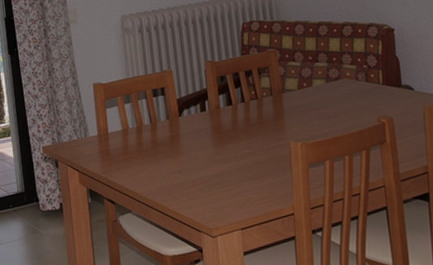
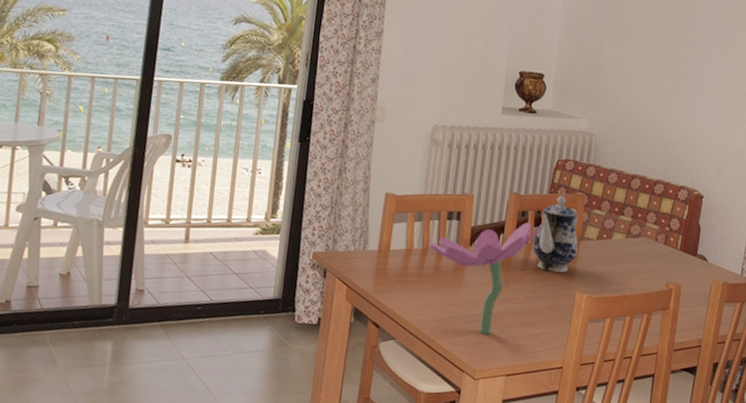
flower: none [141,85,243,195] -> present [428,222,542,335]
teapot: none [237,55,283,127] -> present [533,196,579,273]

